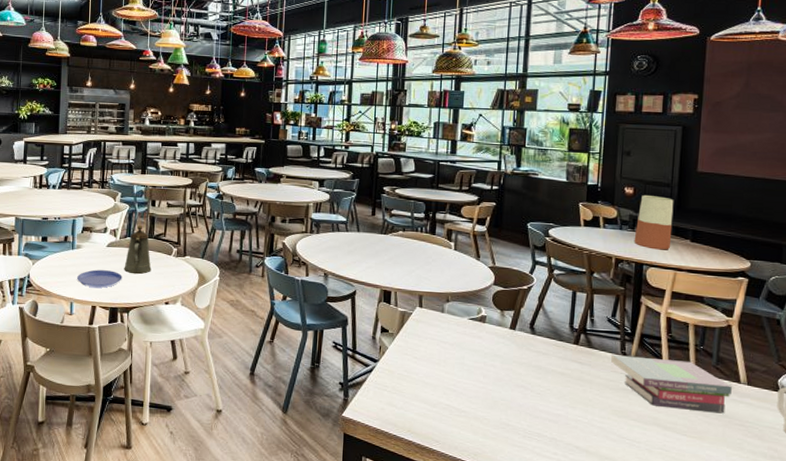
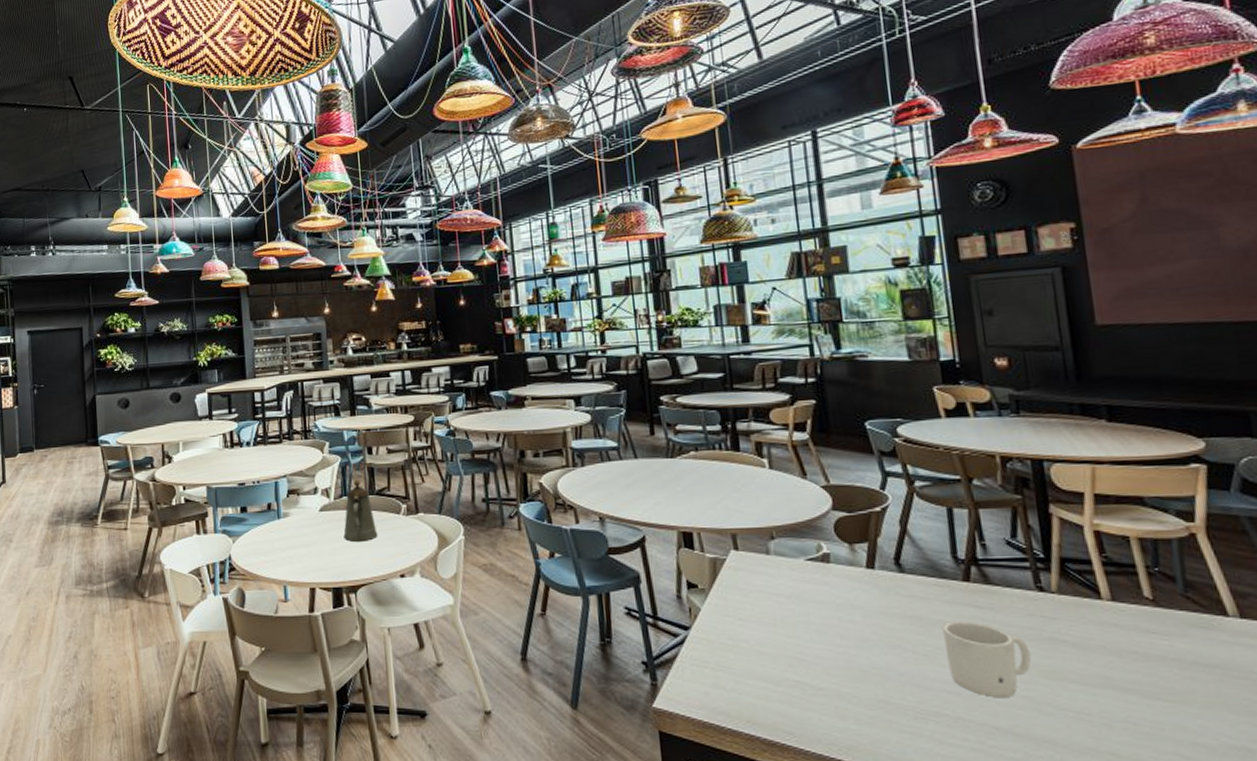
plate: present [76,269,122,288] -> none [287,541,343,564]
mug: none [553,372,609,427] -> present [942,622,1032,697]
books: present [611,354,732,414] -> none [1022,590,1218,663]
vase: present [634,195,674,250] -> none [1020,364,1078,438]

